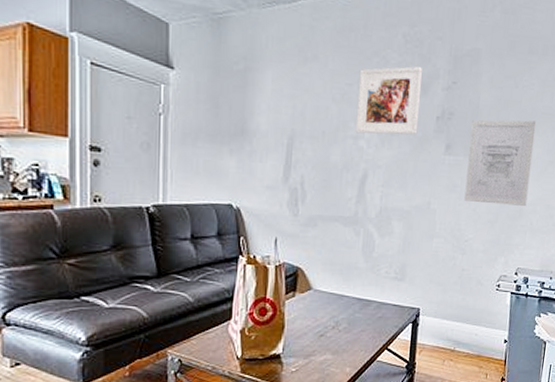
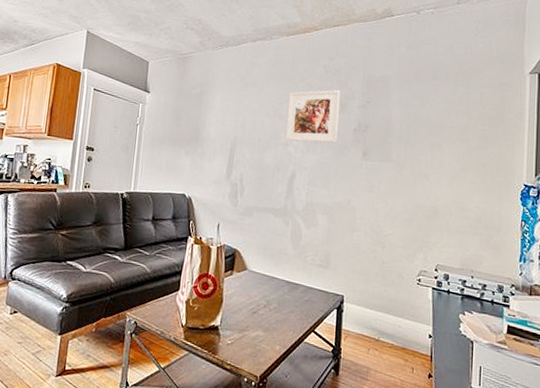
wall art: present [464,119,537,206] -> none [381,132,445,207]

